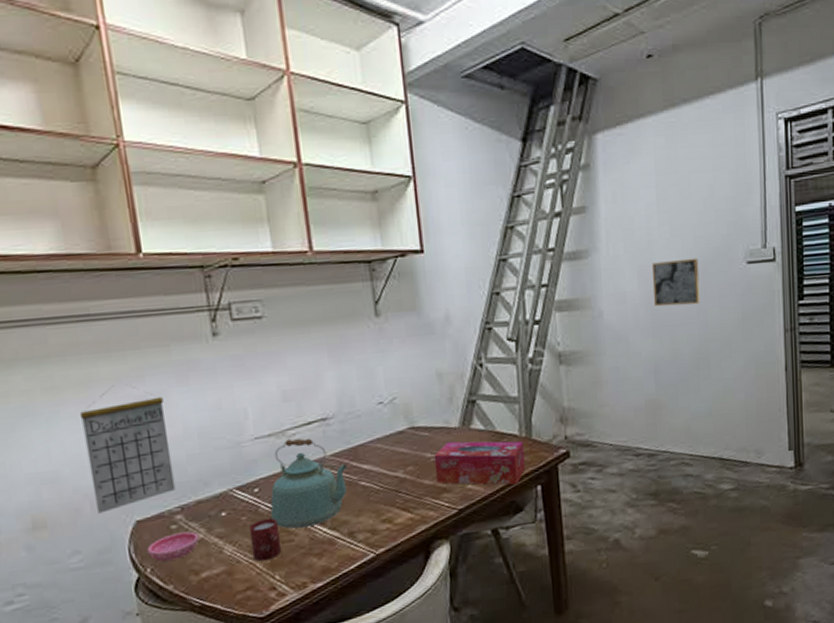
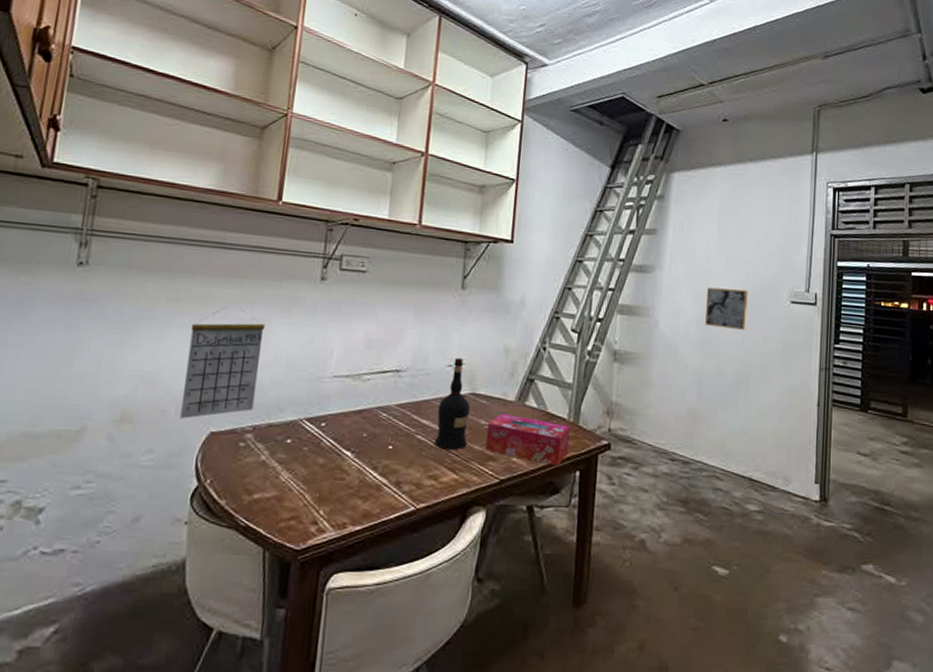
saucer: present [146,531,199,562] -> none [211,450,262,476]
cup: present [248,518,282,562] -> none [304,453,335,494]
kettle: present [270,438,349,529] -> none [330,382,410,470]
liquor: none [376,393,415,491] -> present [434,358,470,450]

